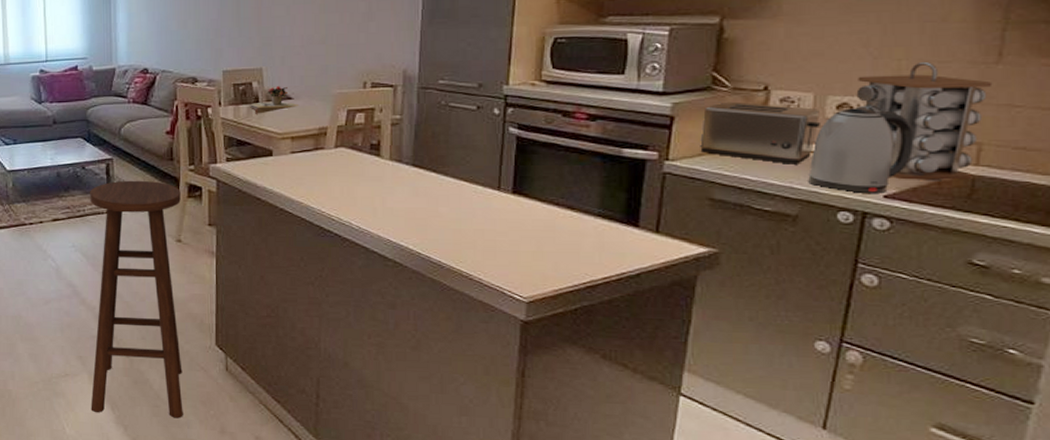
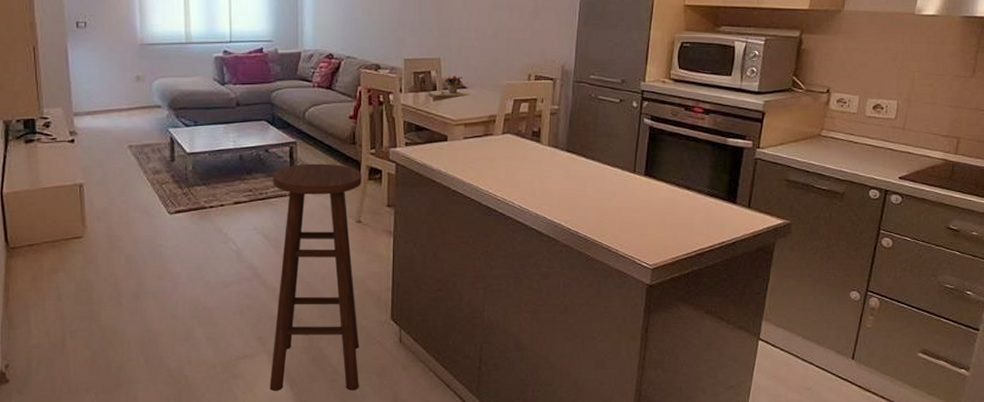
toaster: present [700,101,822,164] -> none [782,101,863,152]
kettle: present [808,108,914,193] -> none [852,108,920,175]
spice rack: present [856,61,993,180] -> none [885,74,969,165]

